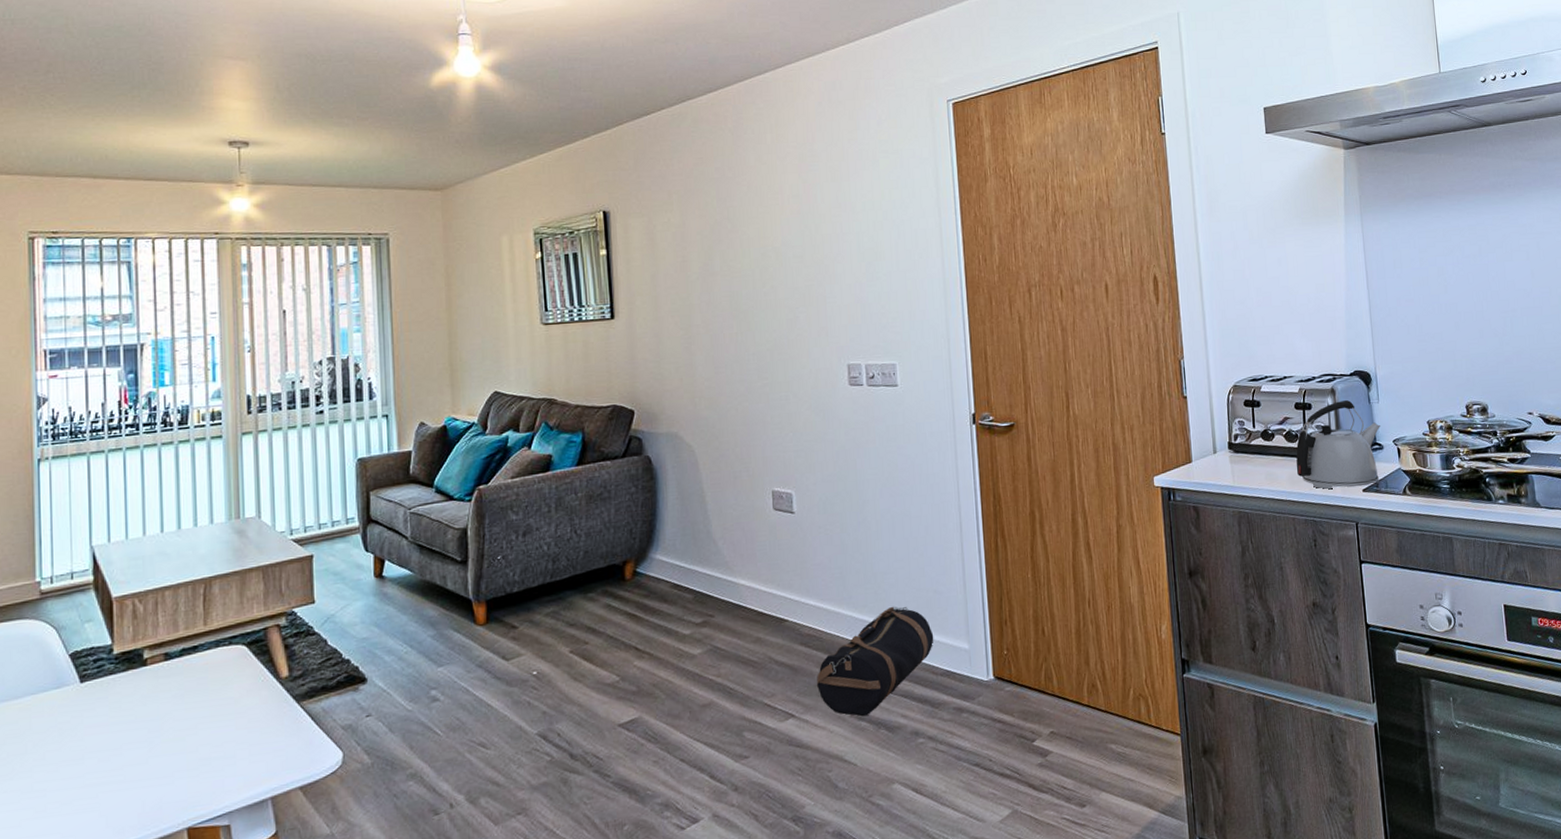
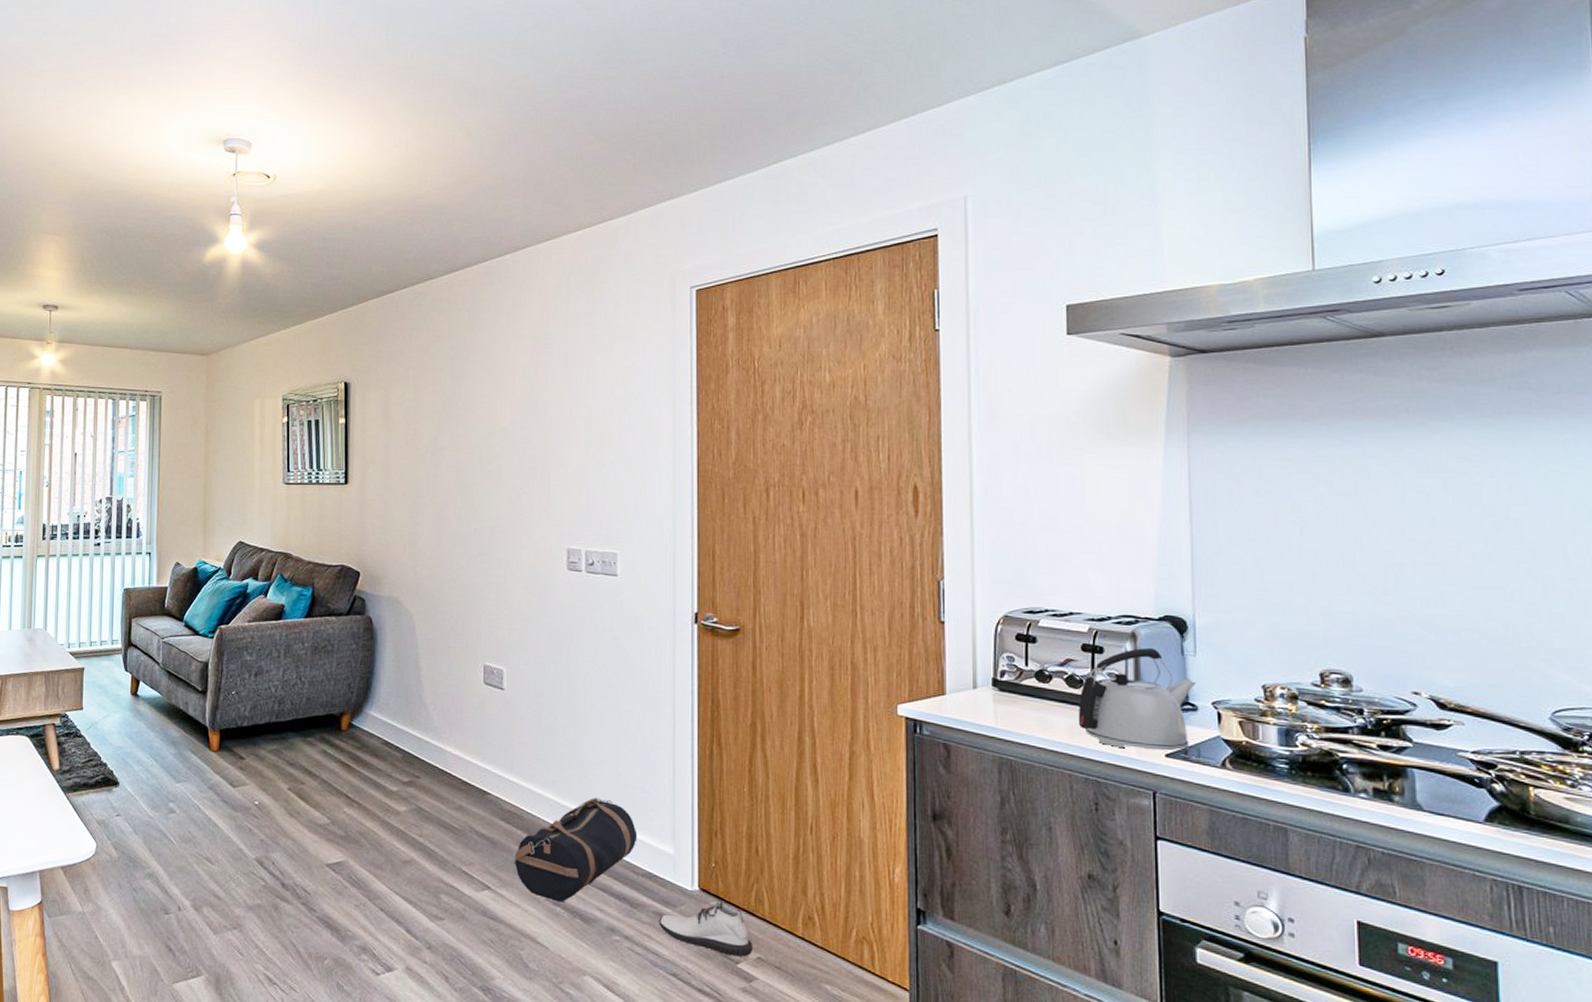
shoe: none [959,683,1046,736] -> present [659,899,752,957]

